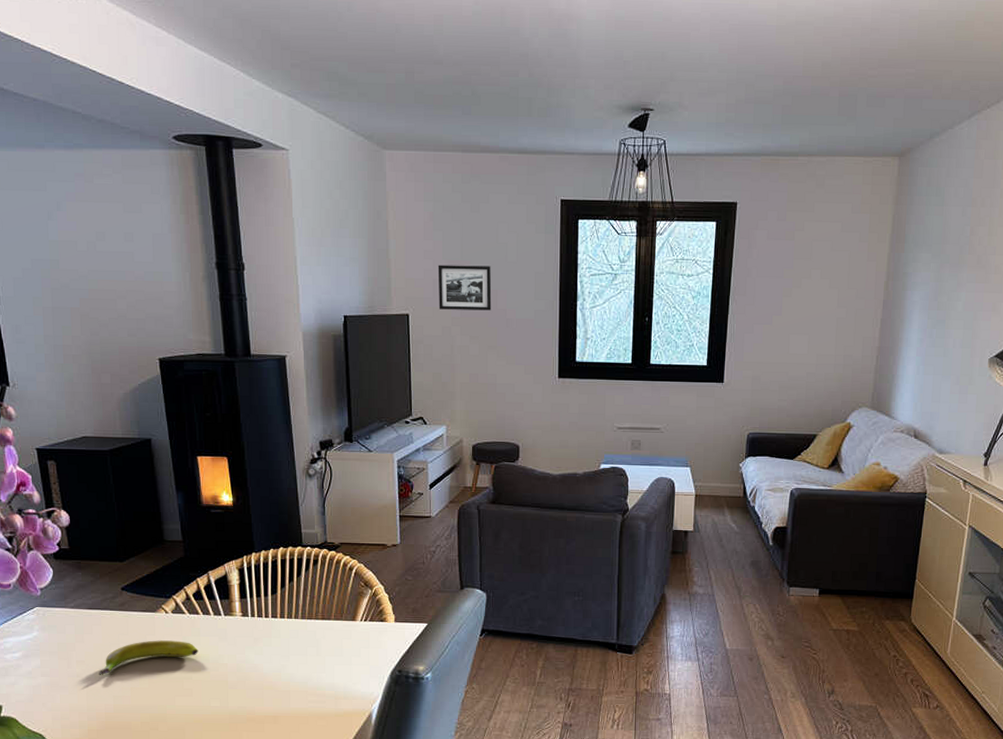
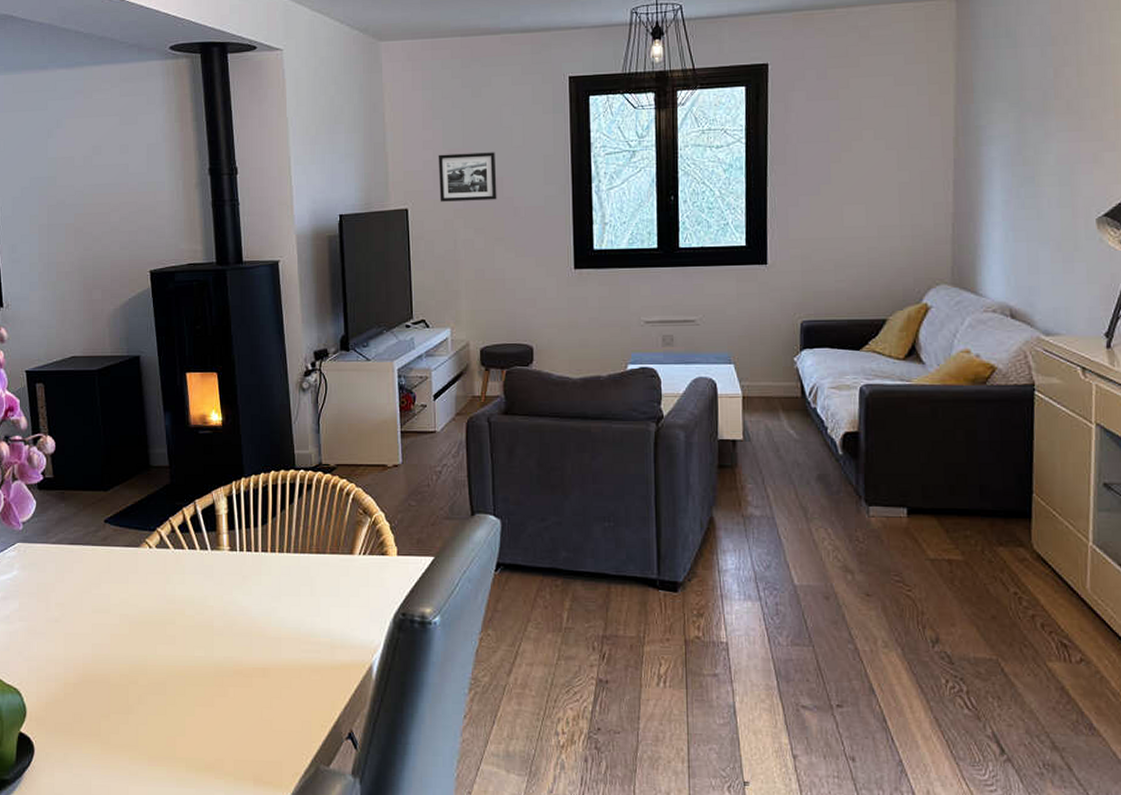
banana: present [99,640,198,676] -> none [78,579,183,621]

